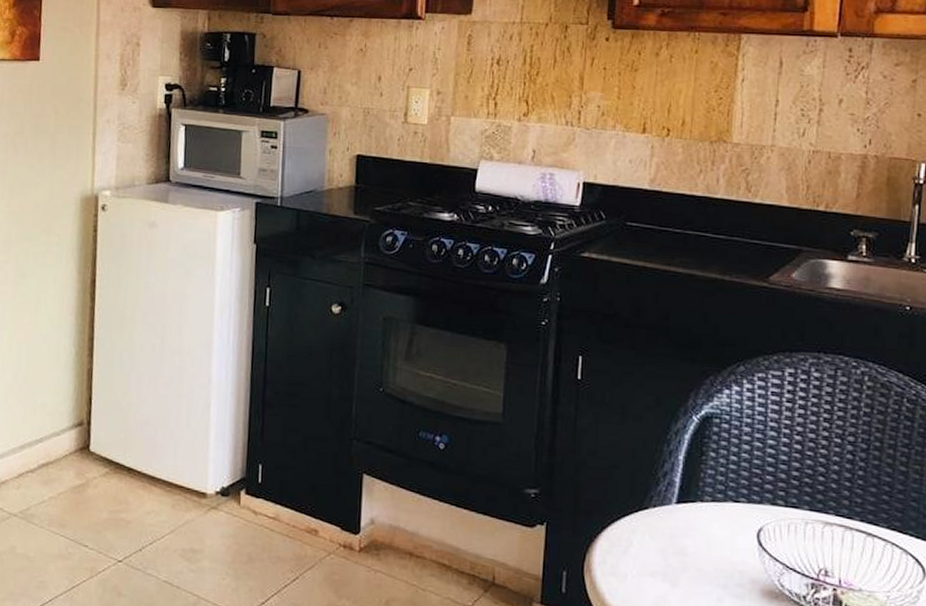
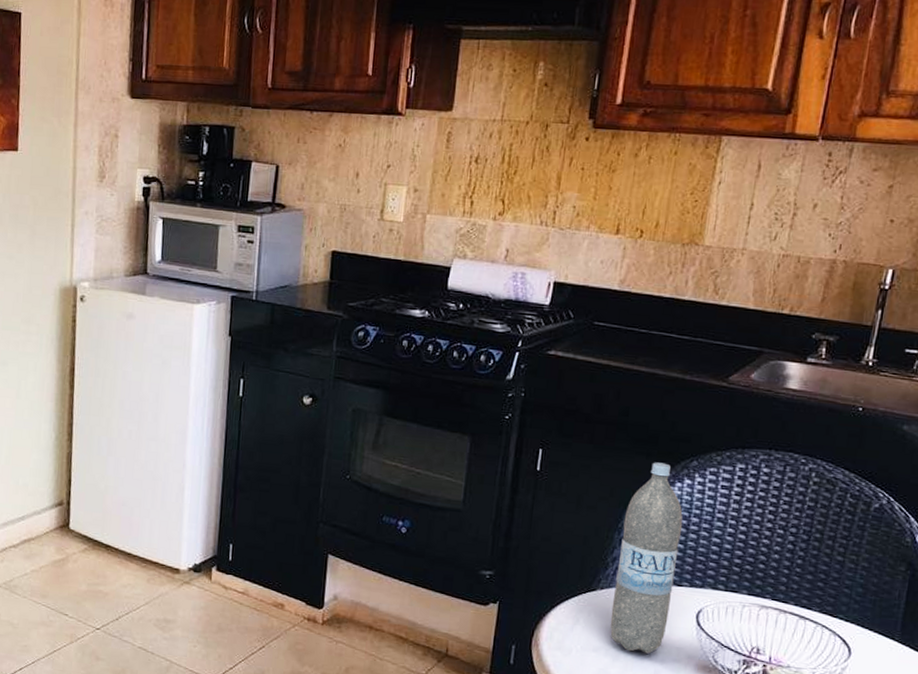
water bottle: none [666,368,735,578] -> present [610,462,683,654]

